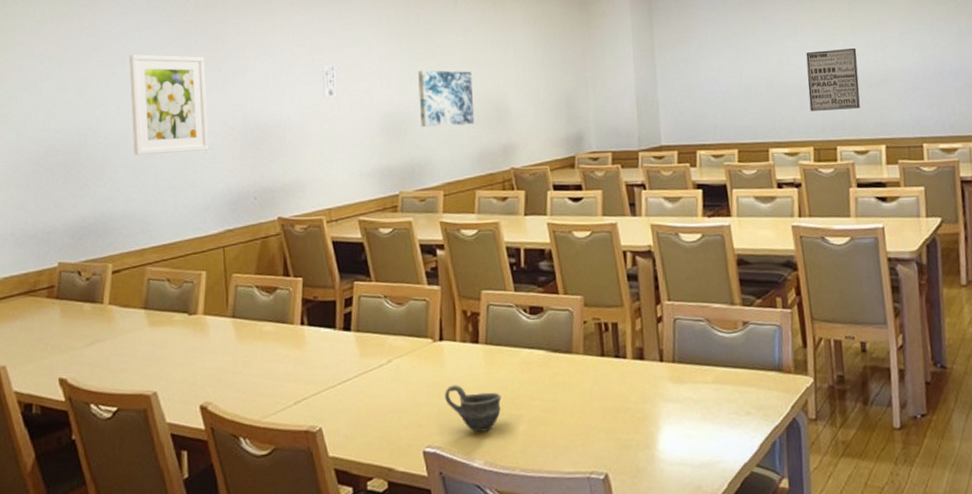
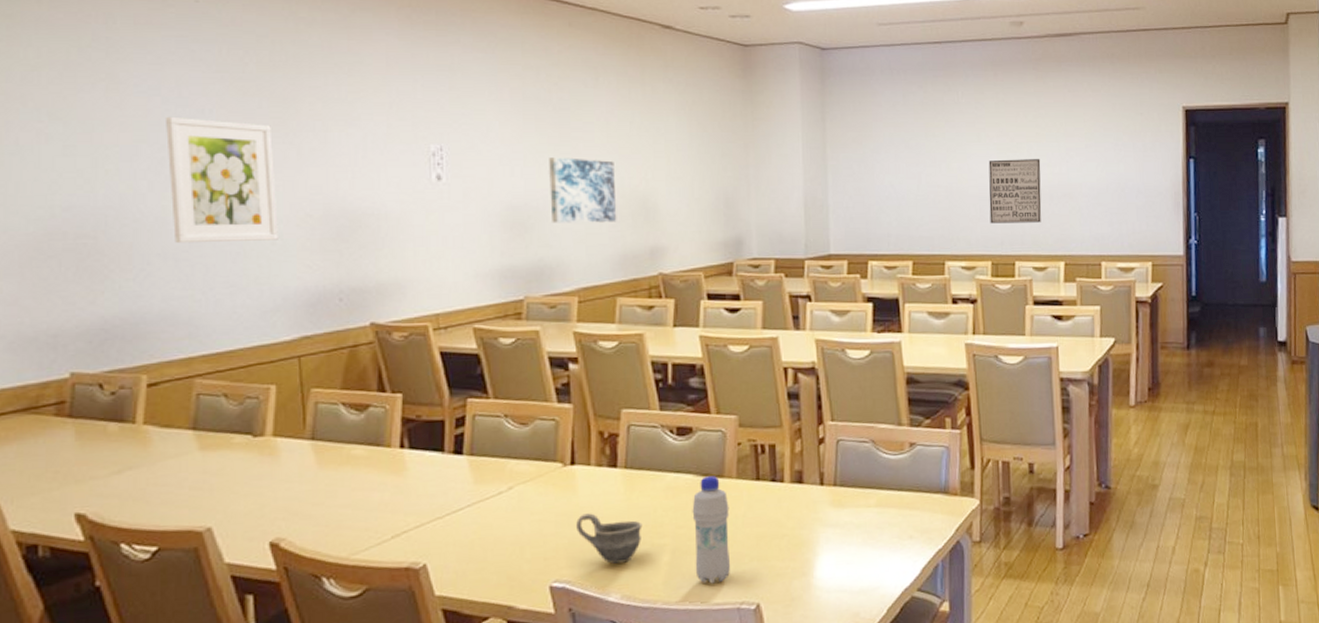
bottle: none [544,352,581,454] -> present [692,476,731,584]

